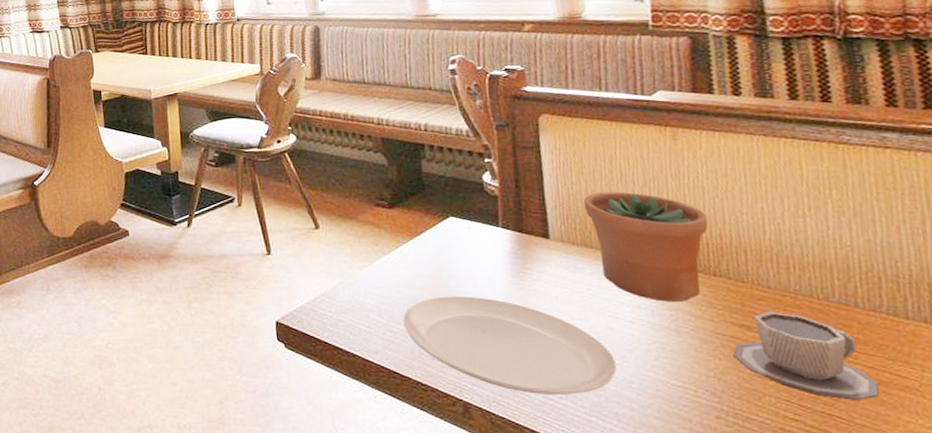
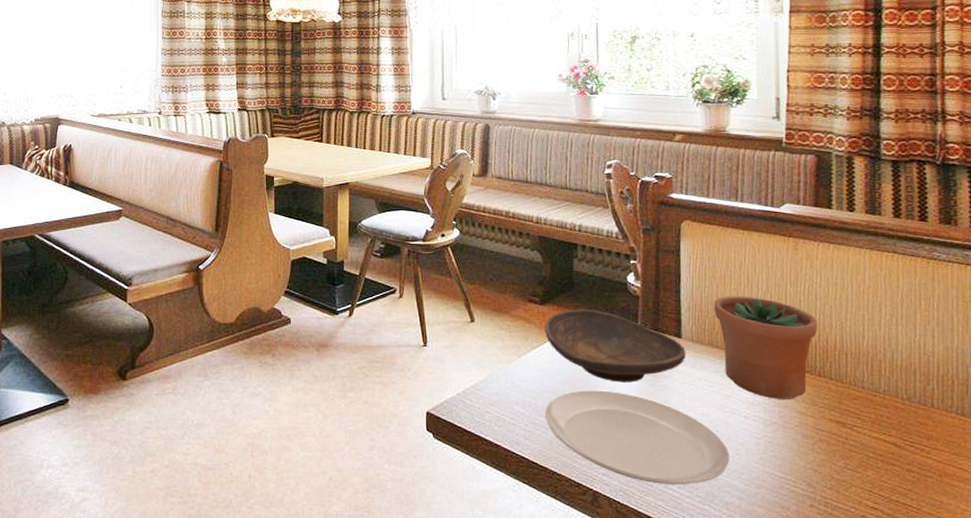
decorative bowl: none [395,211,557,287] -> present [544,309,686,383]
cup: present [733,311,880,400] -> none [829,410,945,491]

